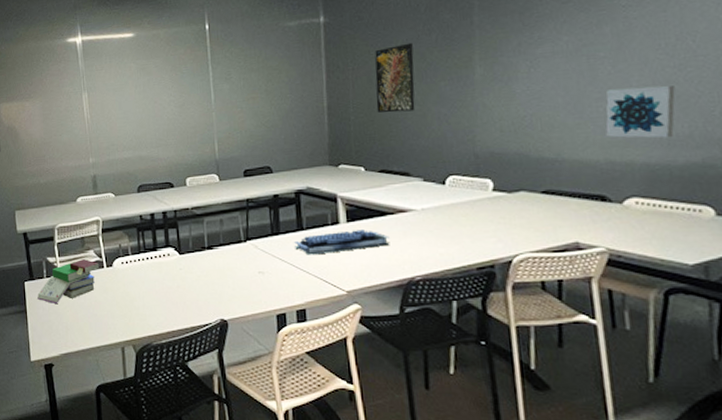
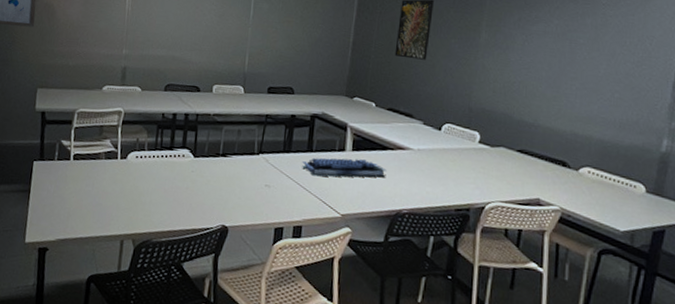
book: present [37,259,100,303] -> none [44,147,114,188]
wall art: present [605,85,675,138] -> none [575,72,631,122]

